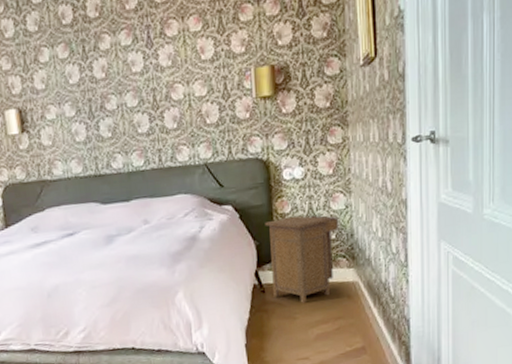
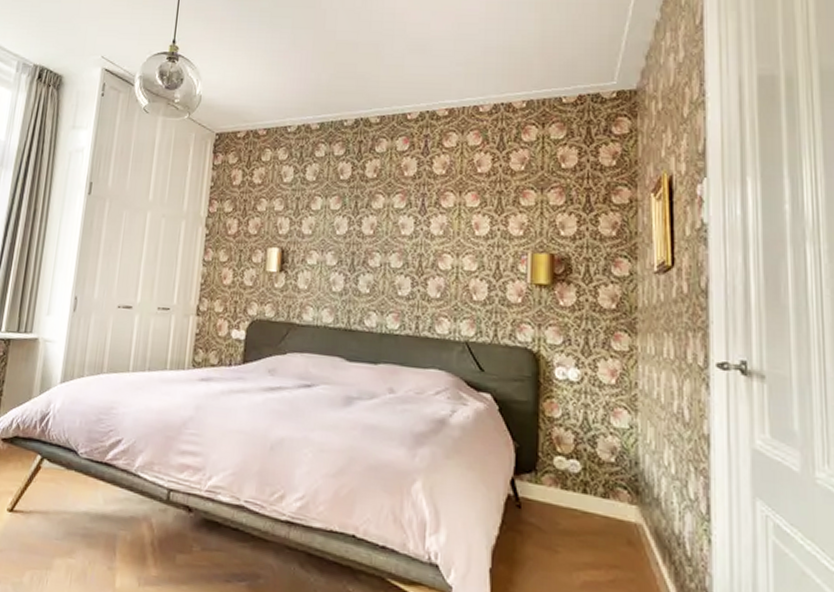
nightstand: present [265,215,339,303] -> none [528,422,621,535]

